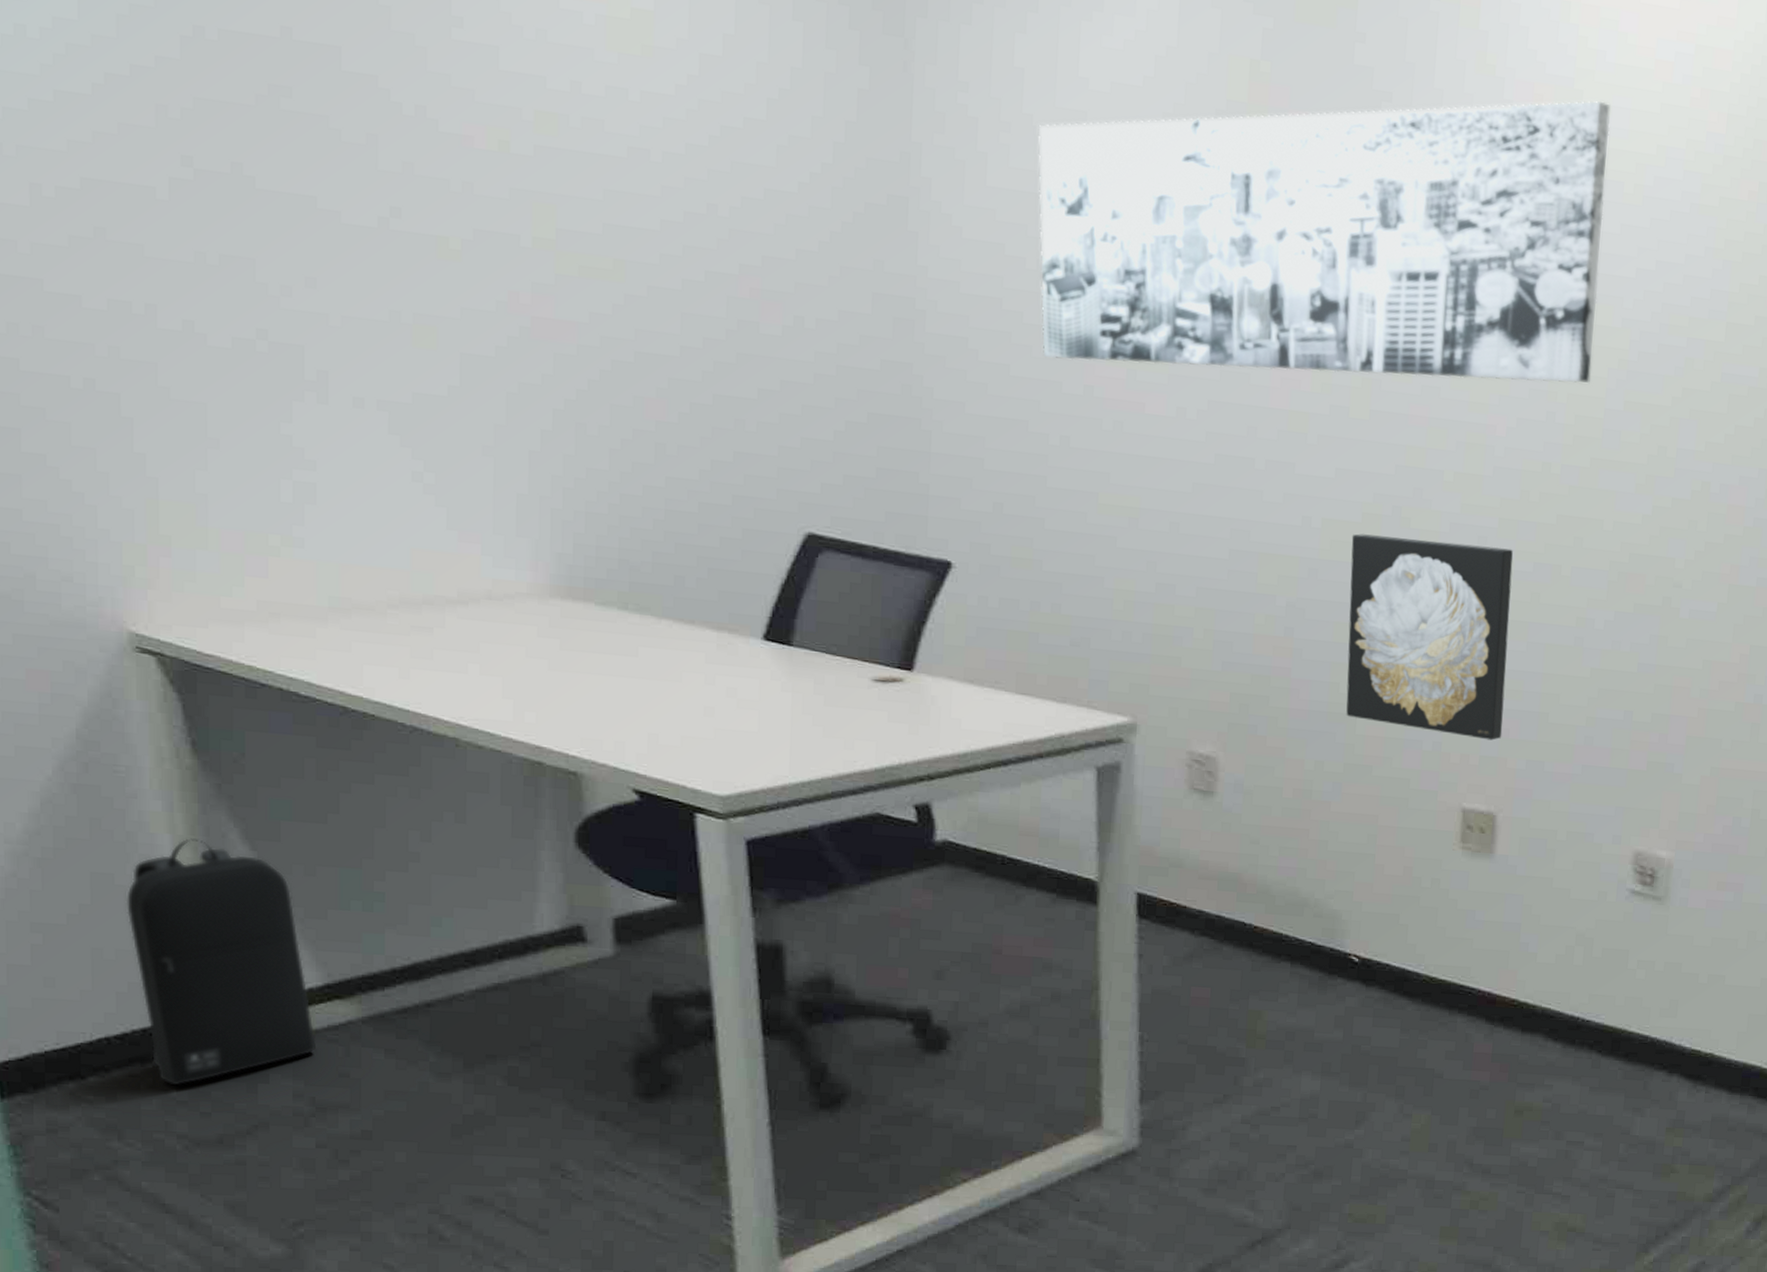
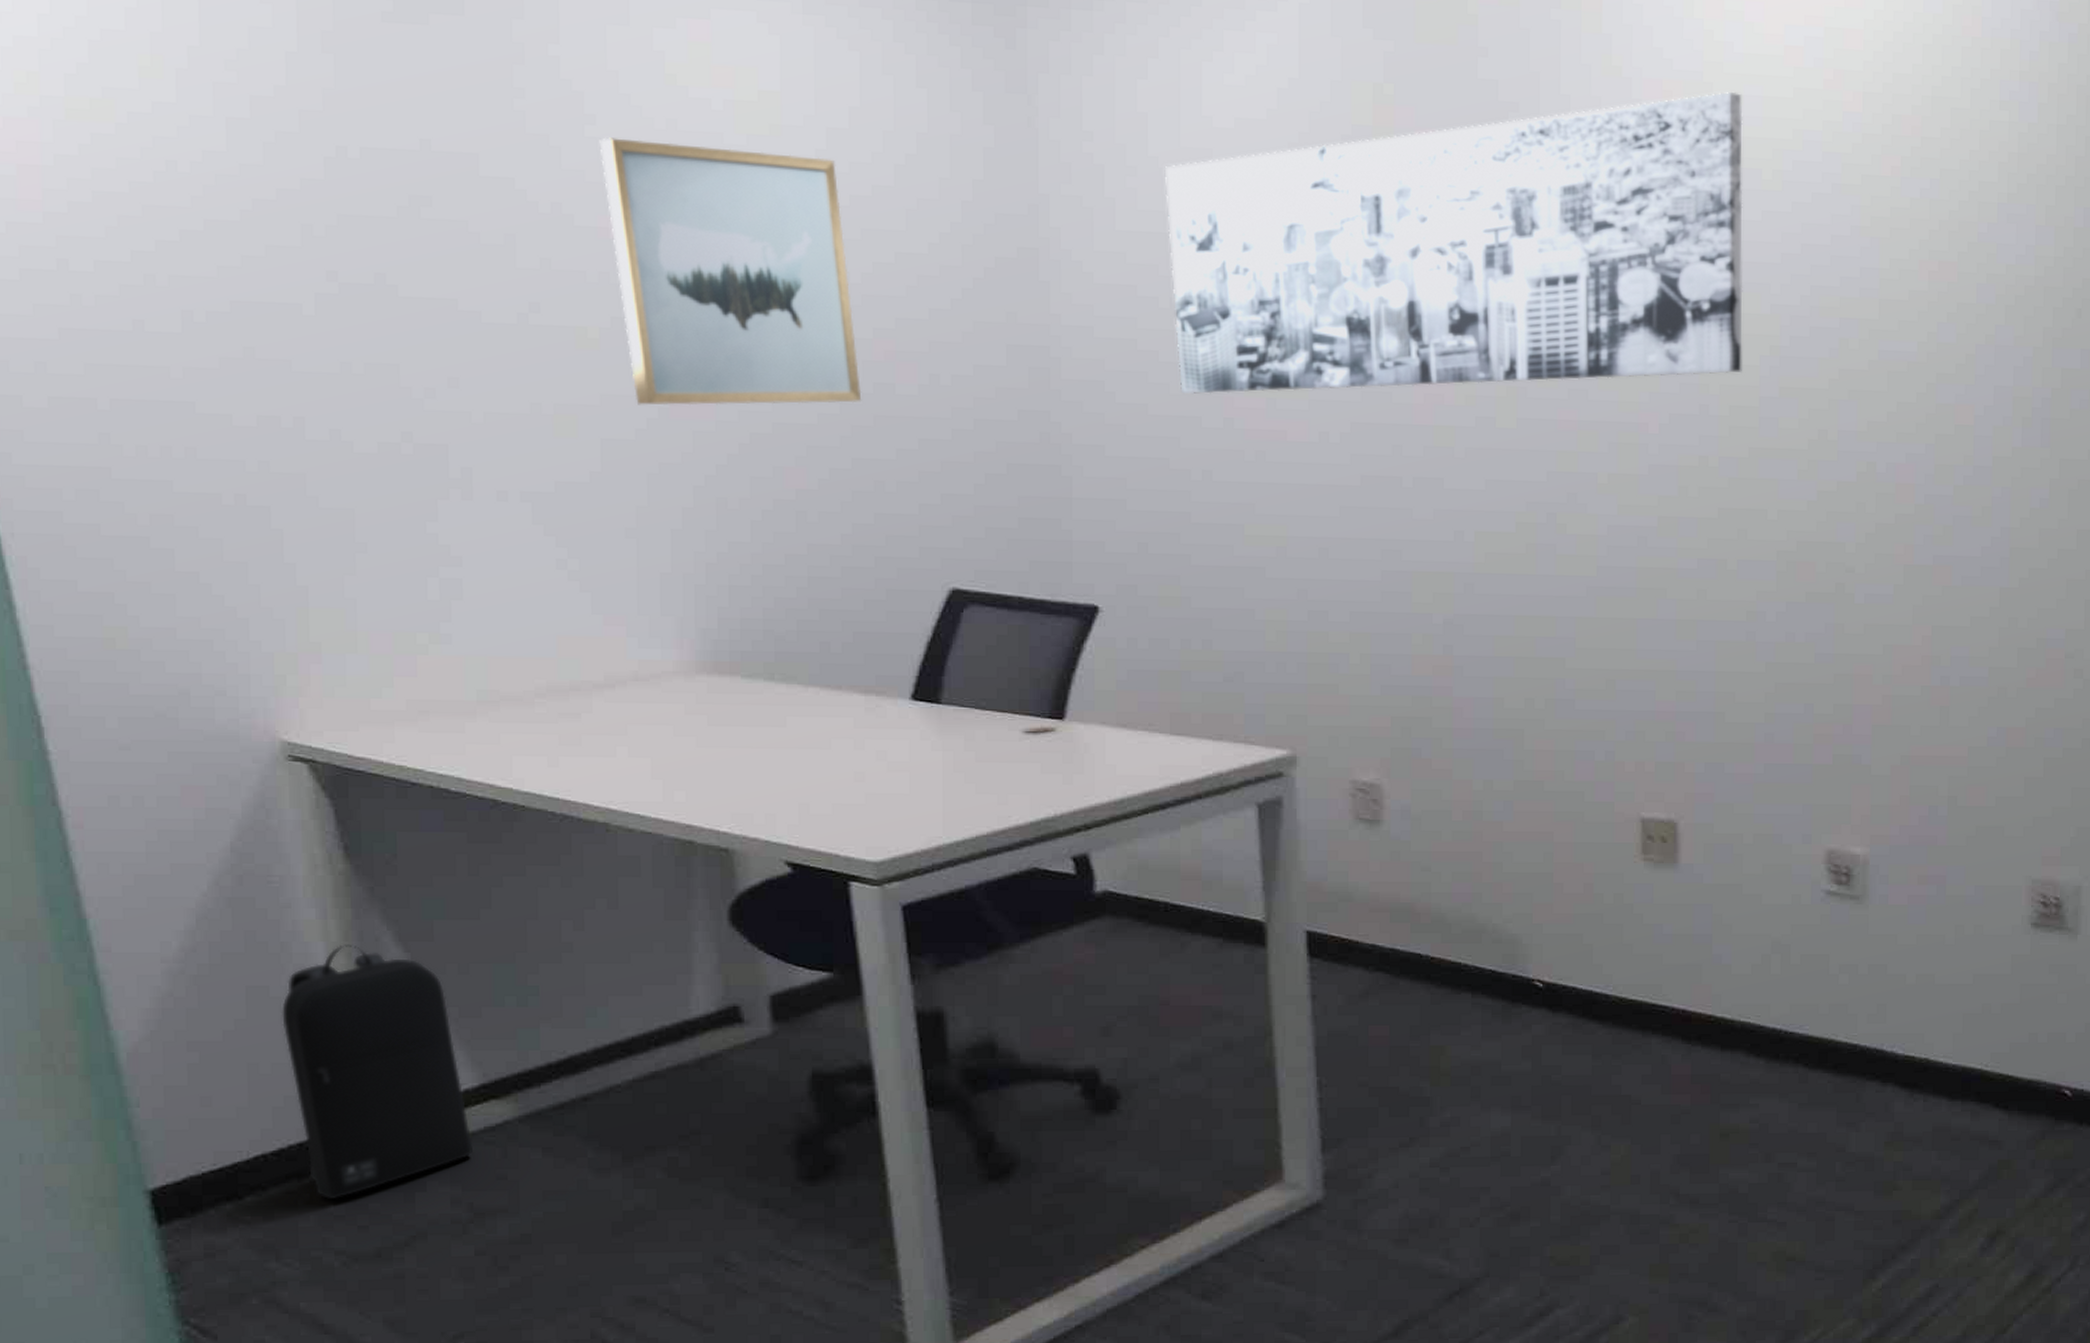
wall art: none [466,42,726,339] -> present [599,137,862,406]
wall art: present [1346,533,1514,741] -> none [1506,544,1678,745]

